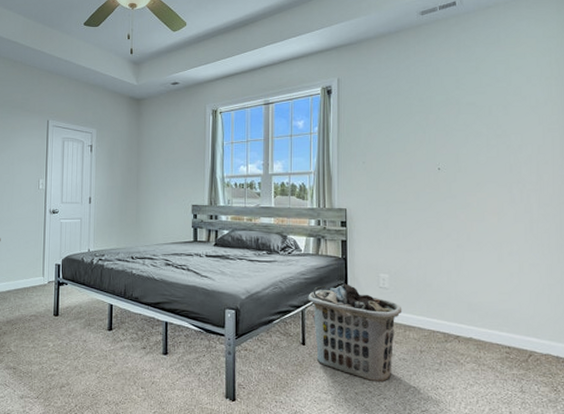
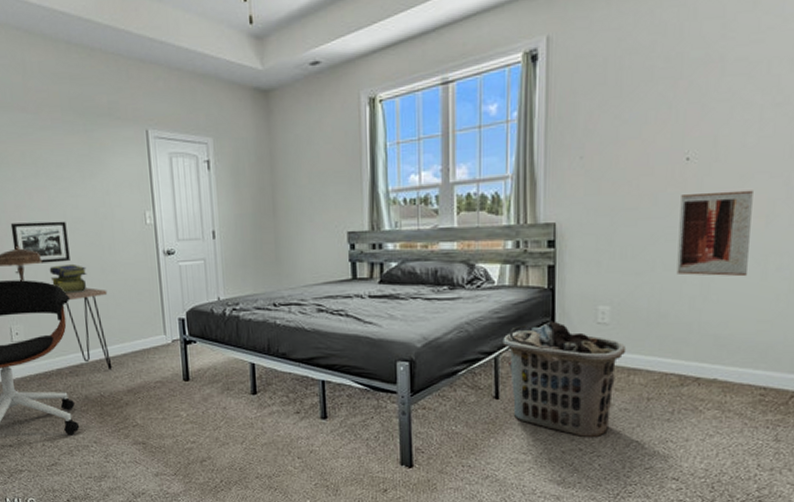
wall art: none [436,193,488,258] -> present [676,190,753,277]

